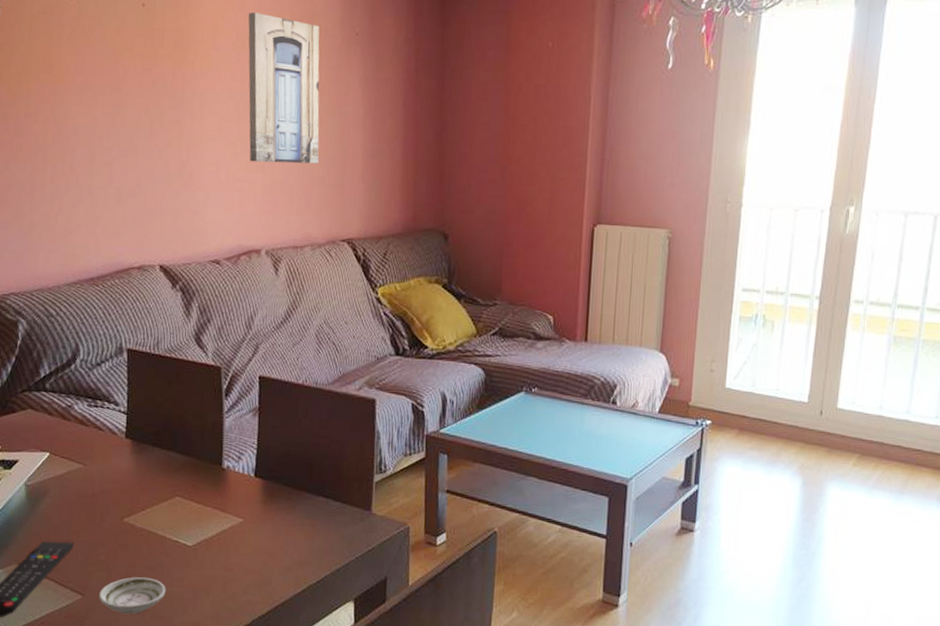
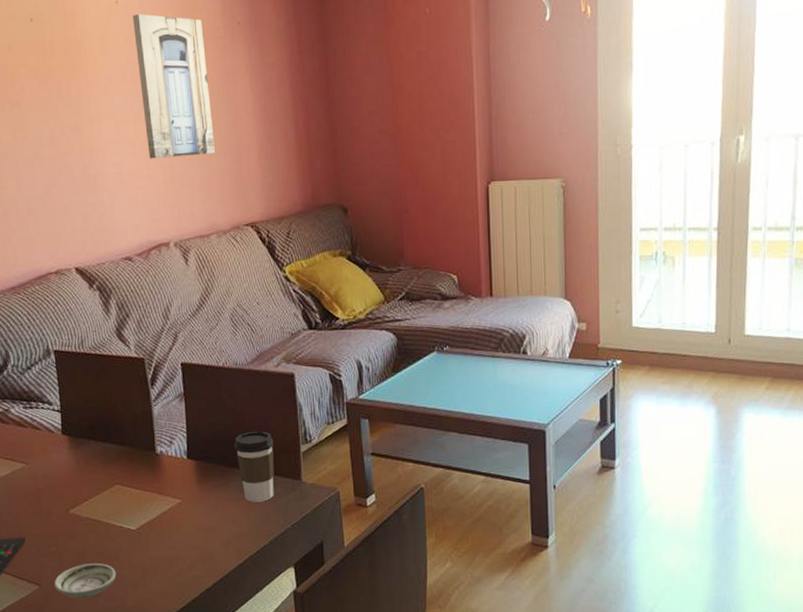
coffee cup: none [305,455,347,530] -> present [235,431,274,502]

